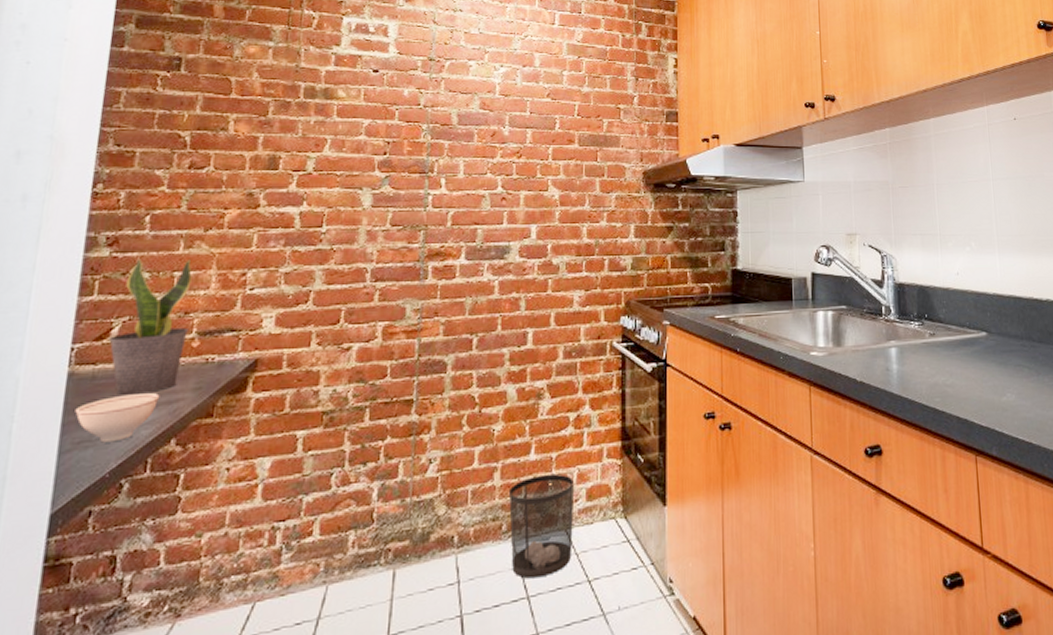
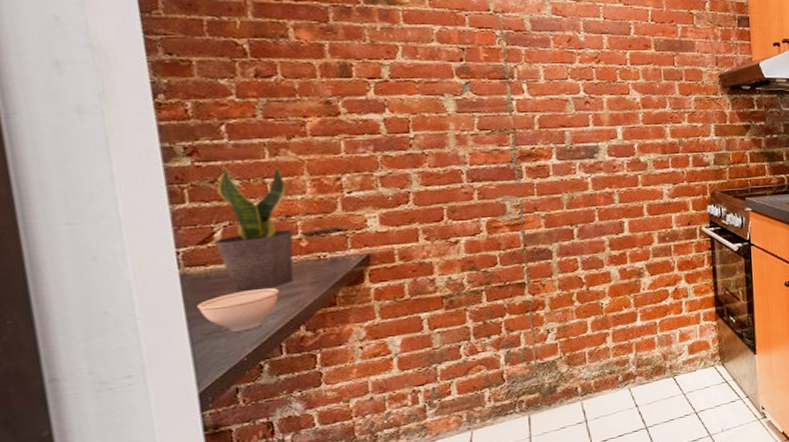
waste bin: present [508,474,574,579] -> none [620,335,680,414]

